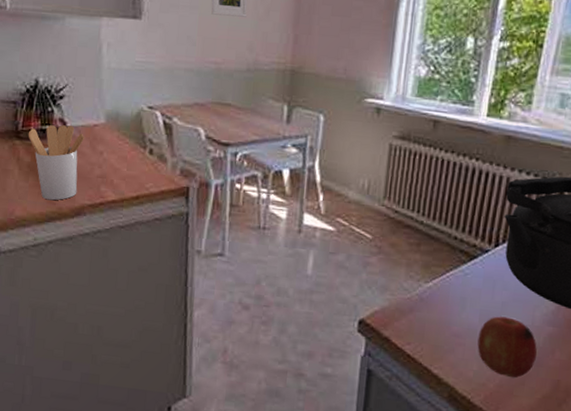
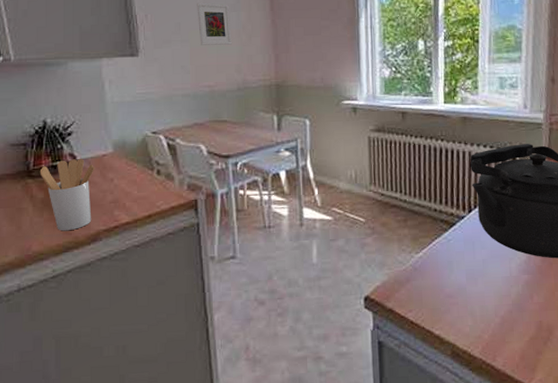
fruit: present [477,316,537,378] -> none [468,272,519,326]

